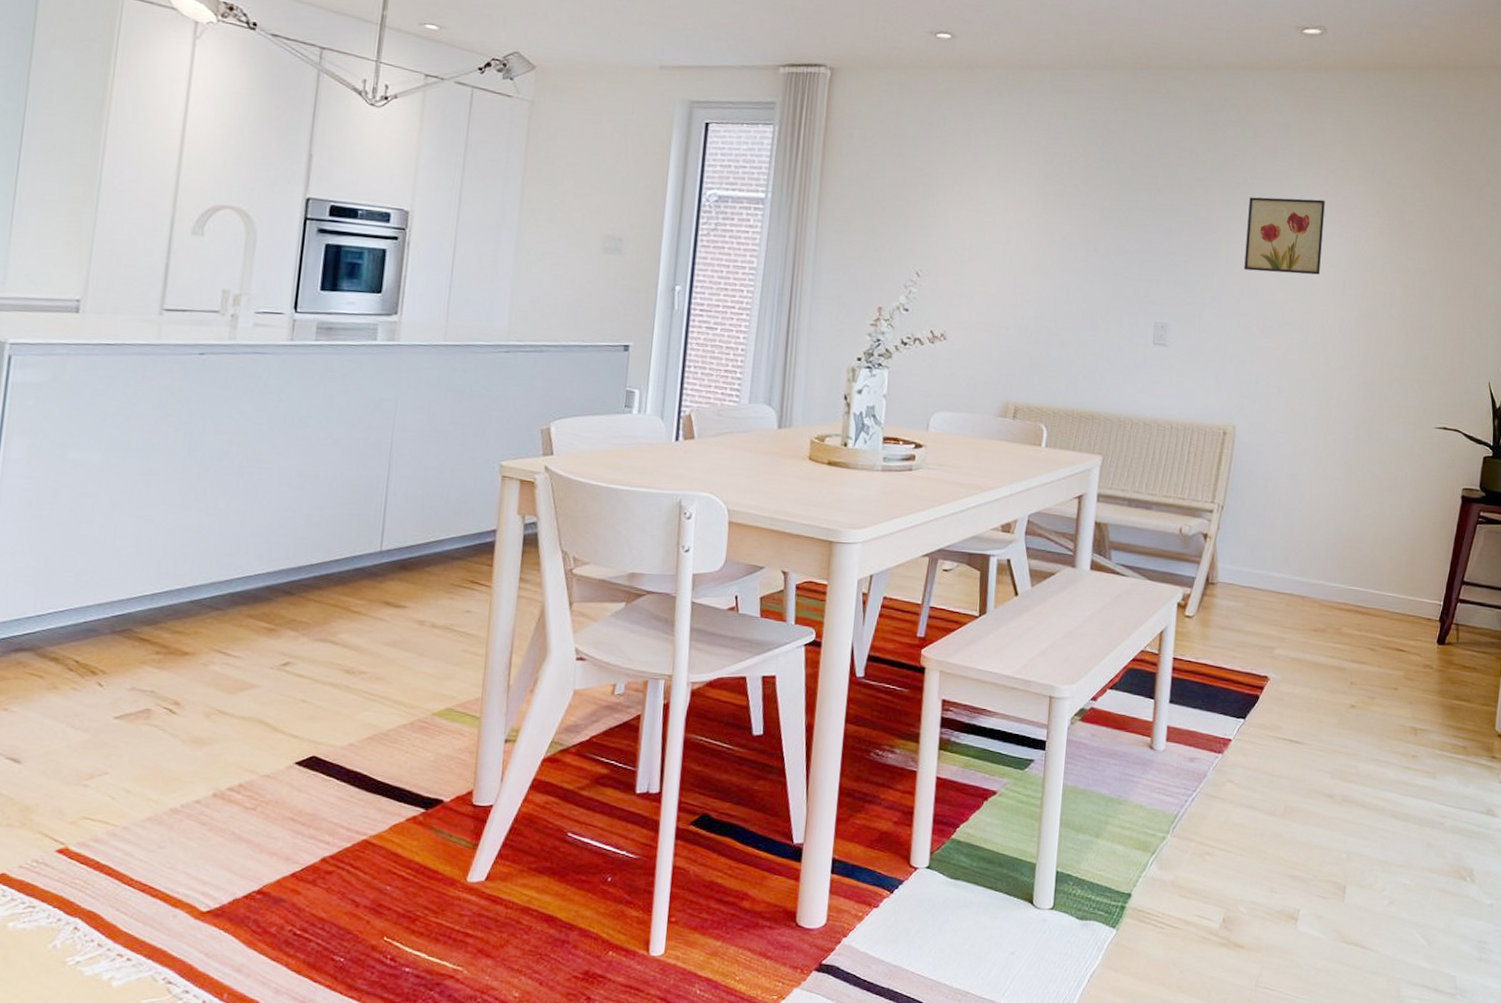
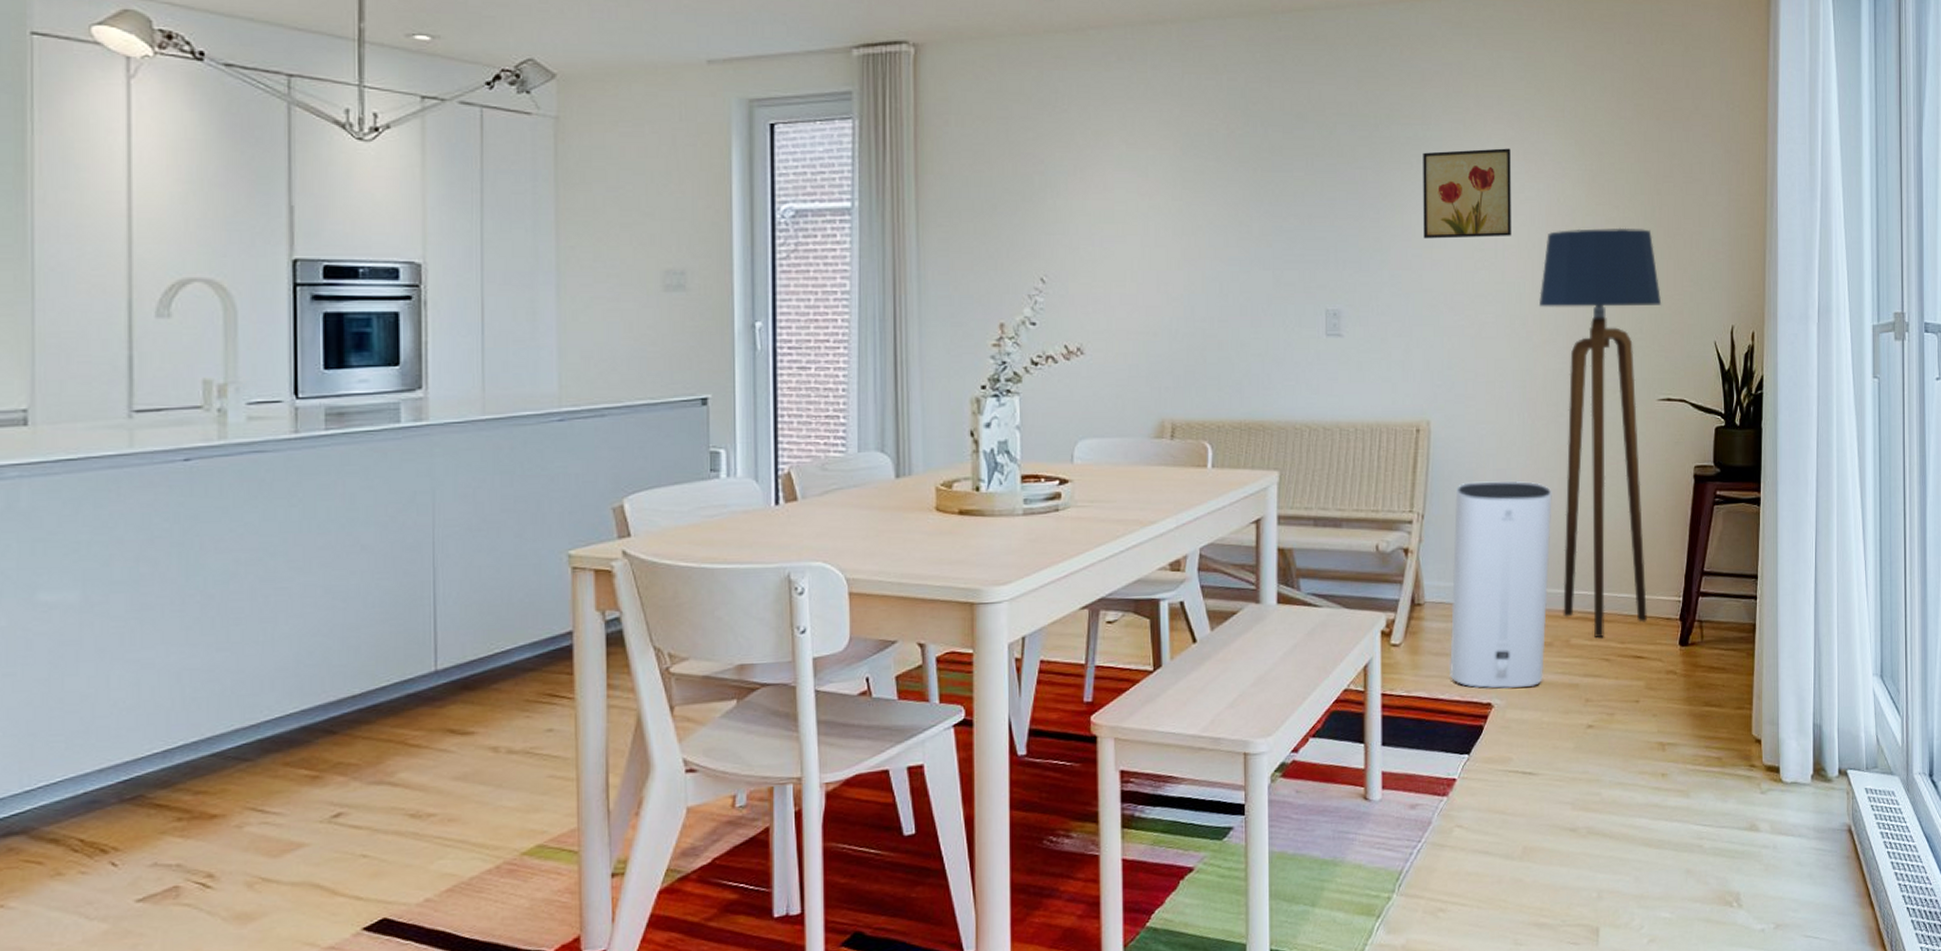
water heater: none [1234,482,1337,666] -> present [1450,480,1552,689]
floor lamp: none [1337,274,1445,630] -> present [1539,227,1662,639]

